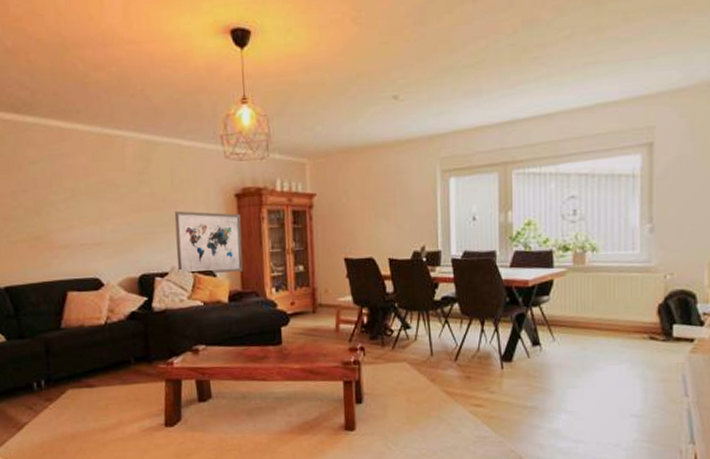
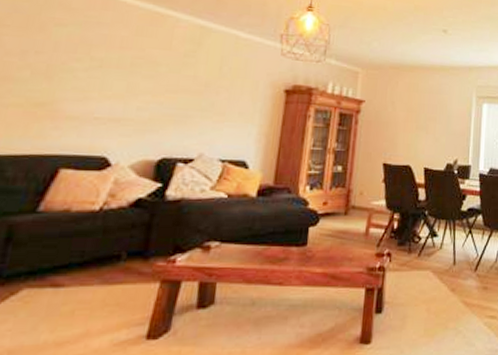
wall art: present [174,211,243,273] -> none [205,98,286,166]

